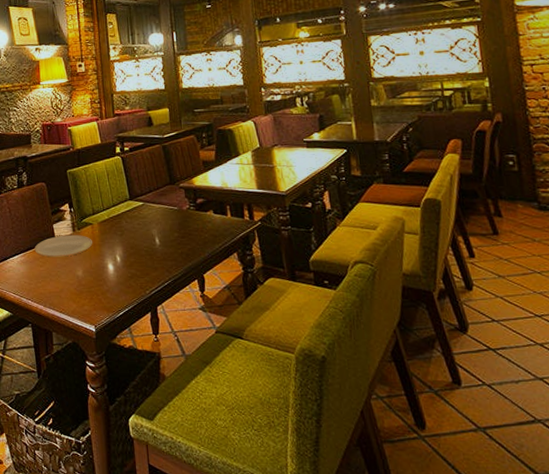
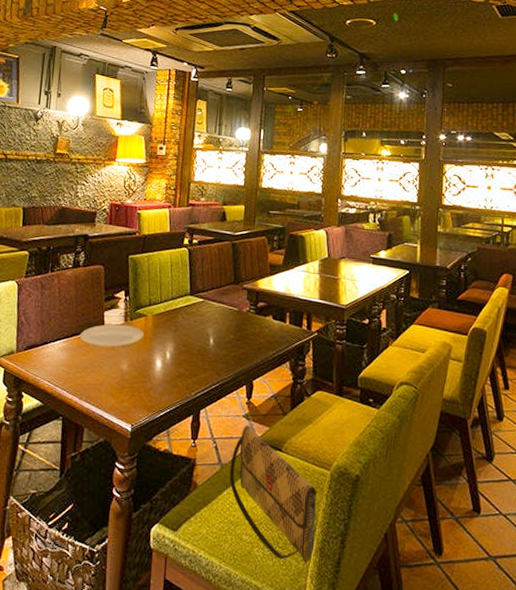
shoulder bag: none [194,318,289,442] -> present [229,426,317,562]

